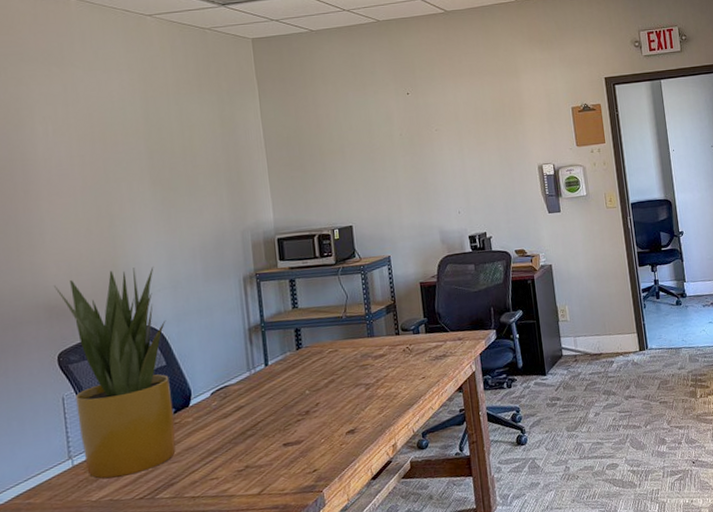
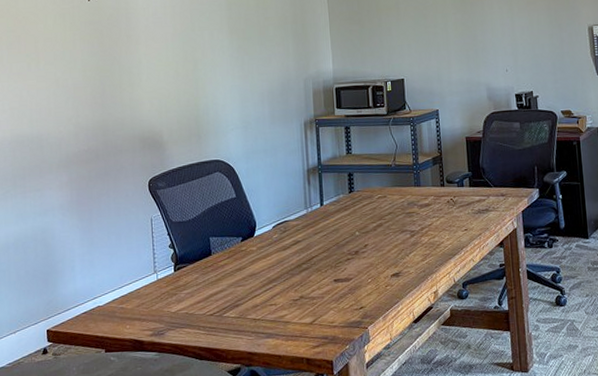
planter: present [54,266,176,479] -> none [148,108,242,294]

